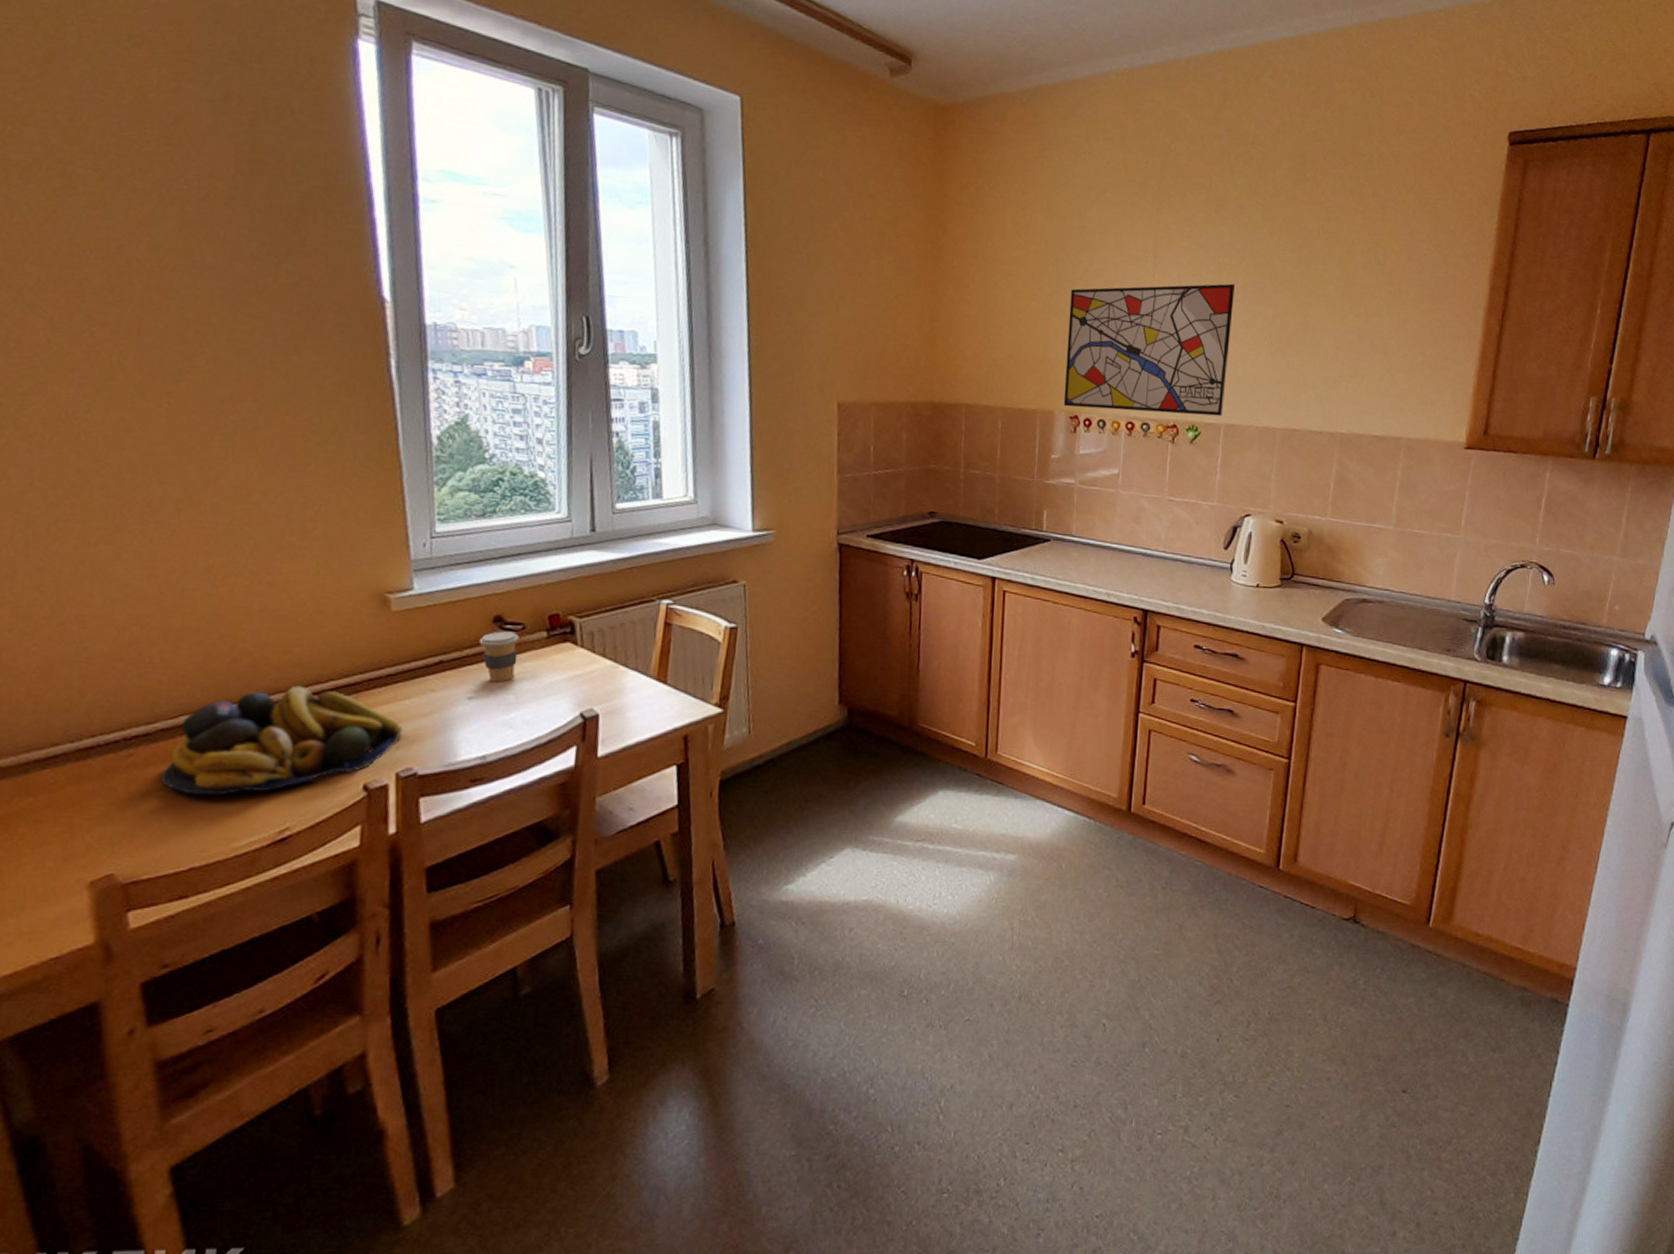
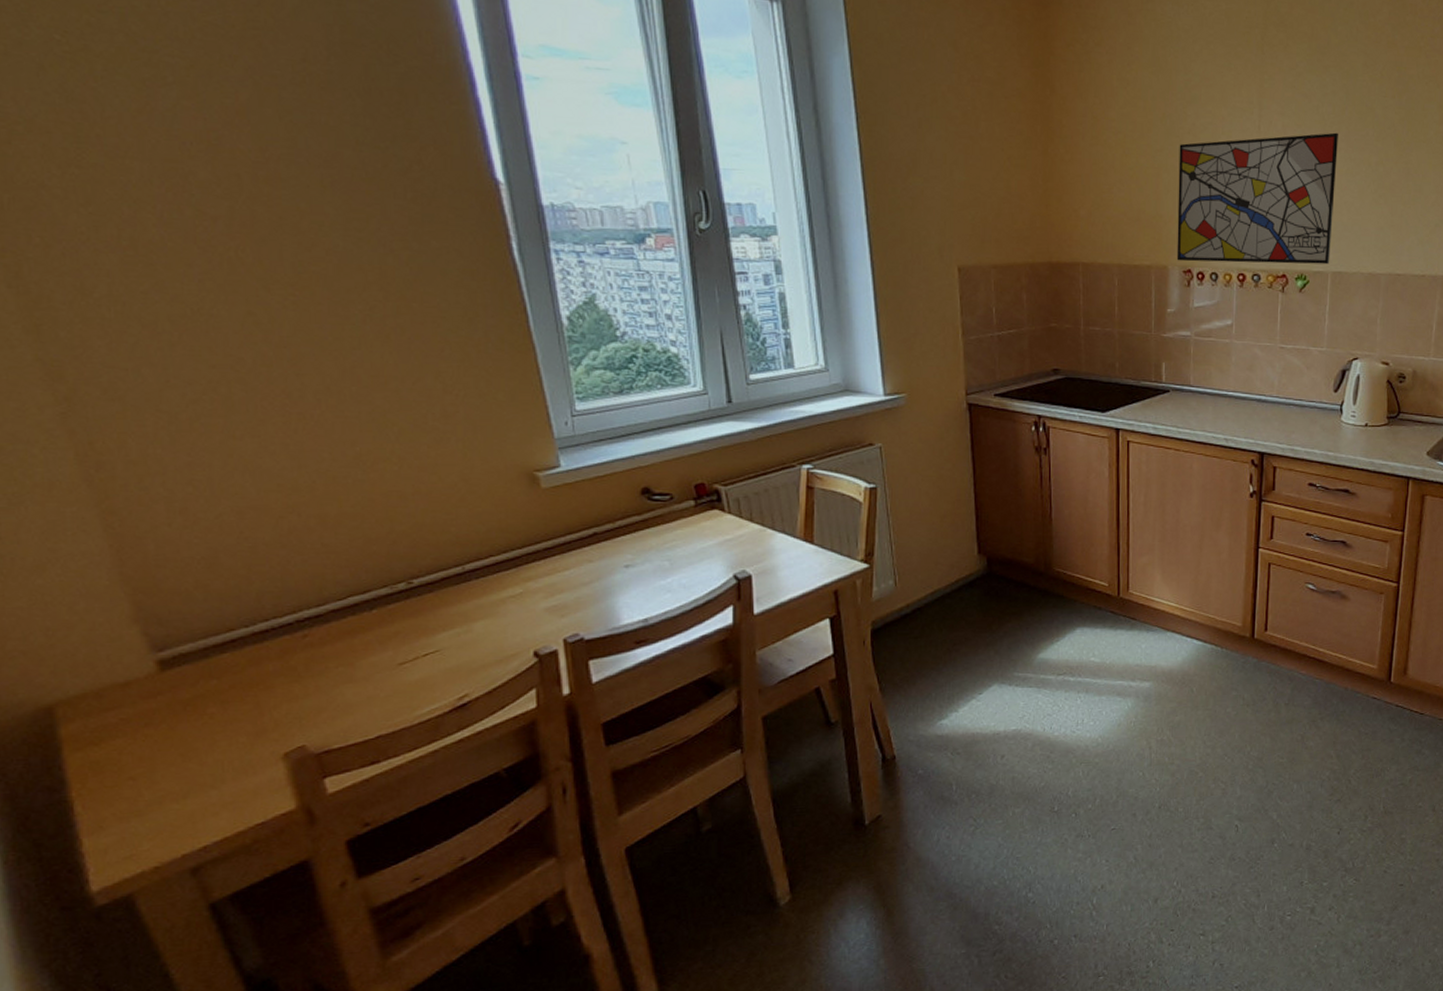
fruit bowl: present [161,685,403,796] -> none [338,563,566,670]
coffee cup: present [478,631,519,683] -> none [629,502,668,550]

